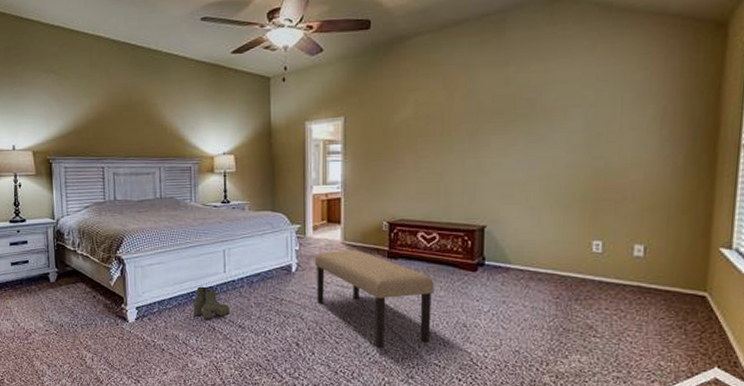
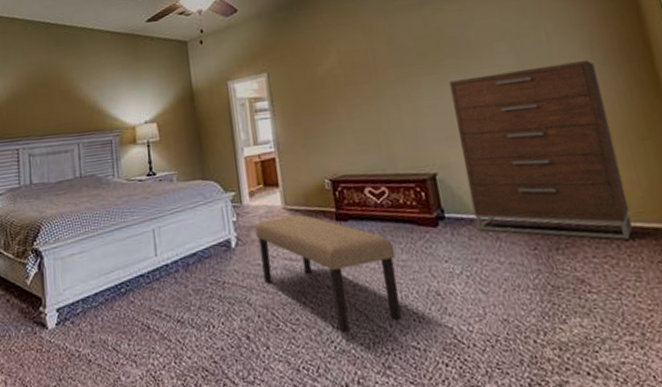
boots: present [193,286,230,320] -> none [122,275,165,317]
dresser: none [511,134,659,297] -> present [449,60,633,240]

